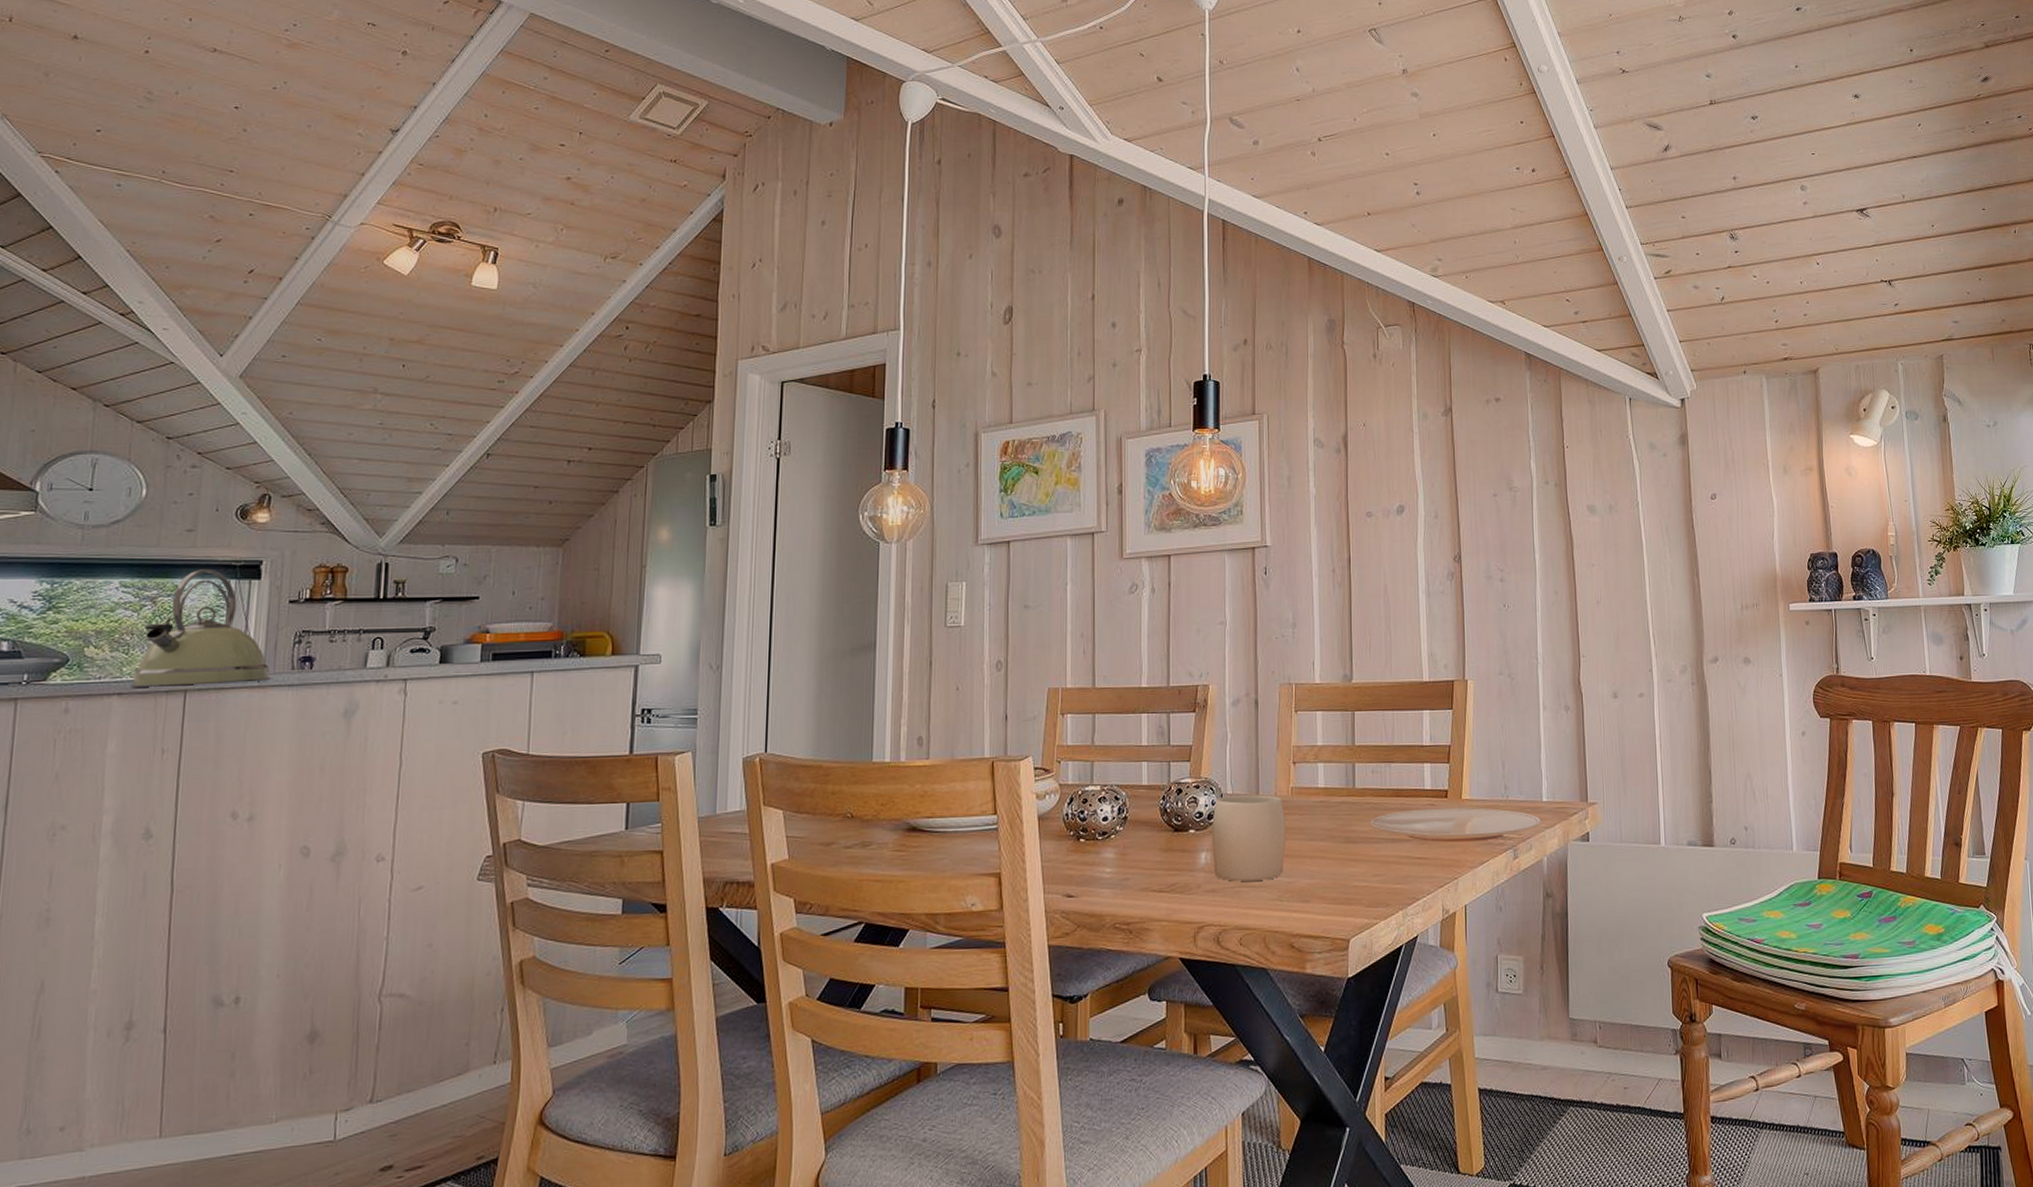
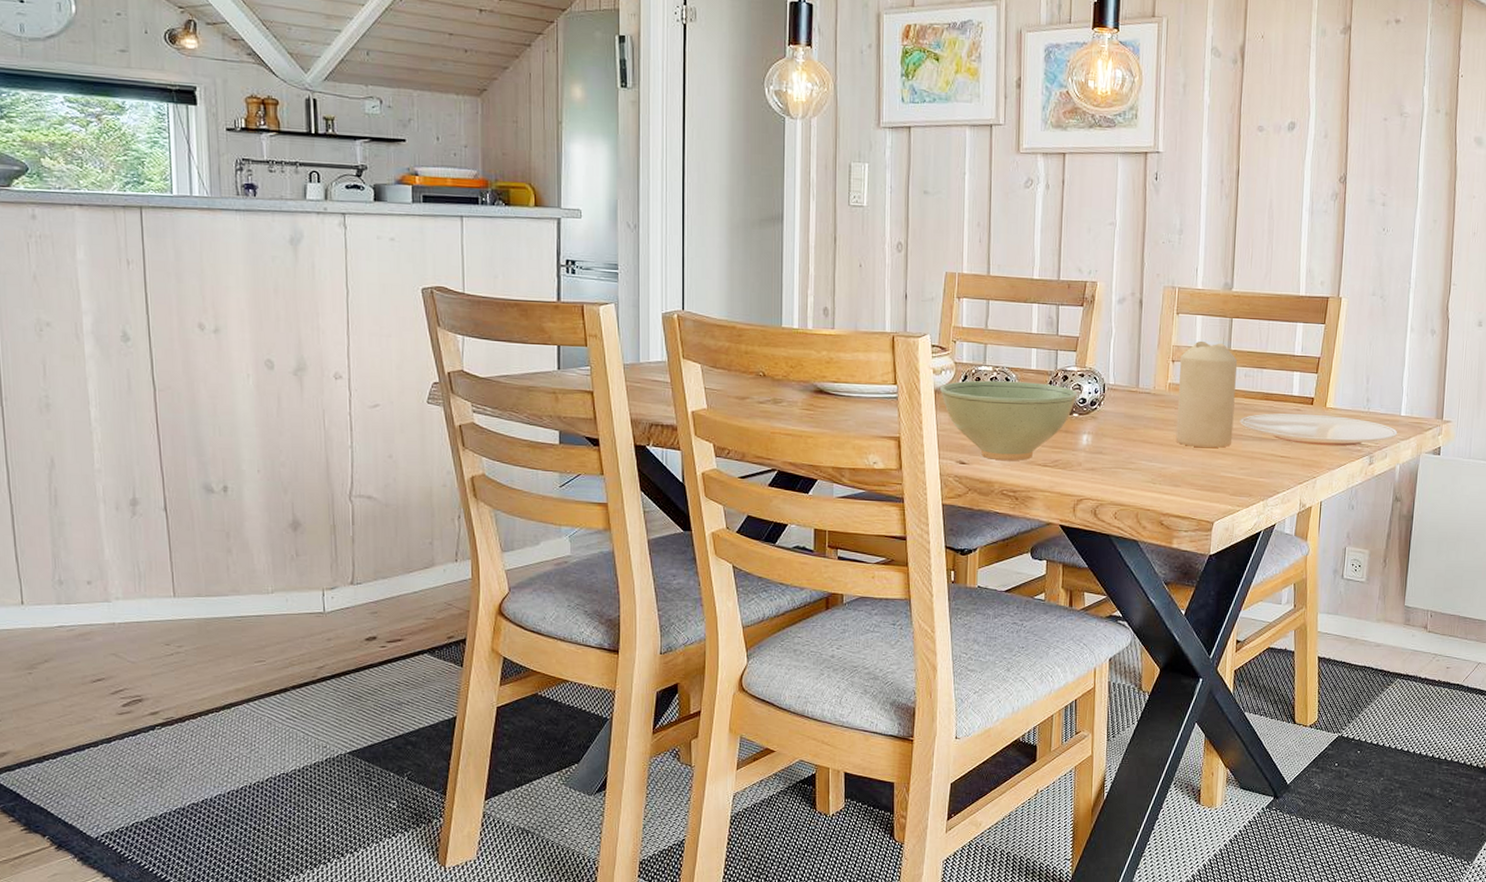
kettle: present [131,569,273,687] -> none [89,90,220,205]
bowl: none [1043,799,1194,890] -> present [939,380,1078,461]
mug: present [1212,795,1287,882] -> none [1093,386,1163,464]
candle: none [1301,738,1364,856] -> present [1175,340,1238,448]

